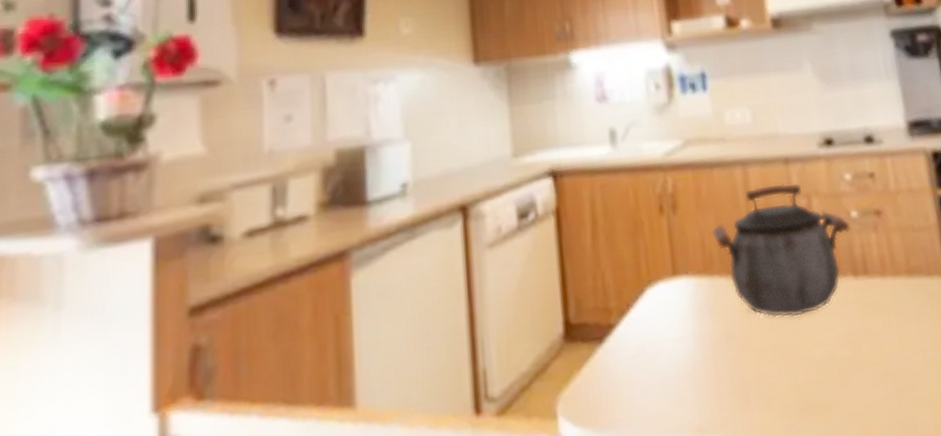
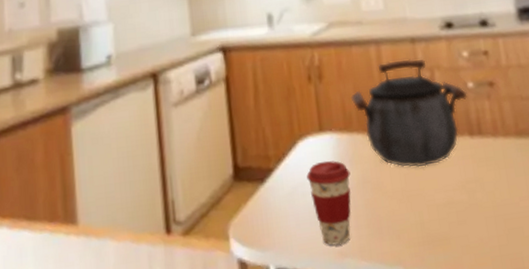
coffee cup: none [656,311,712,420] -> present [306,160,352,246]

